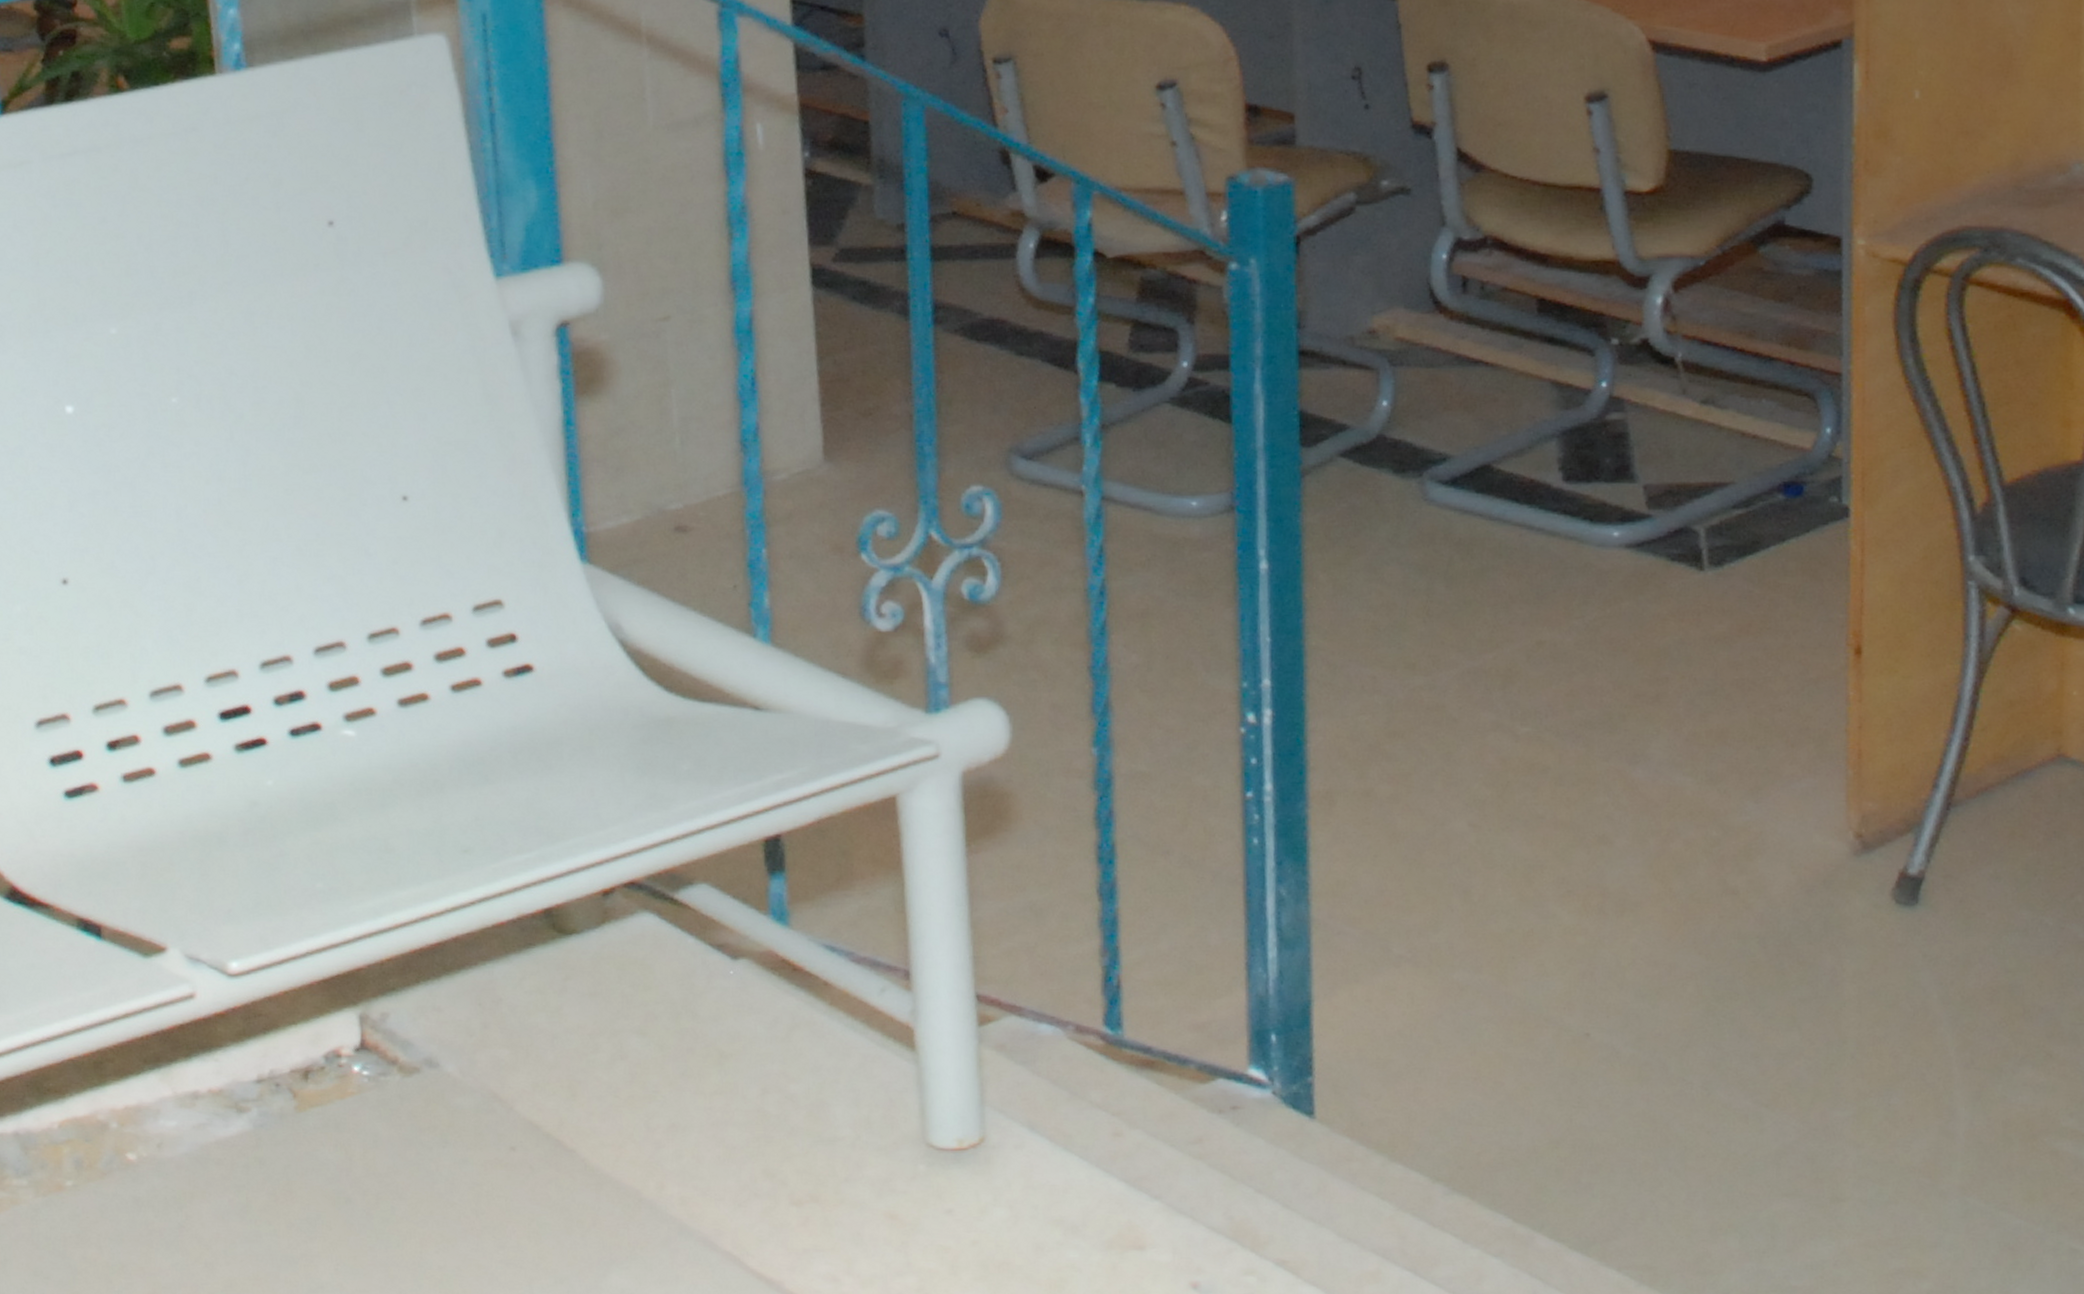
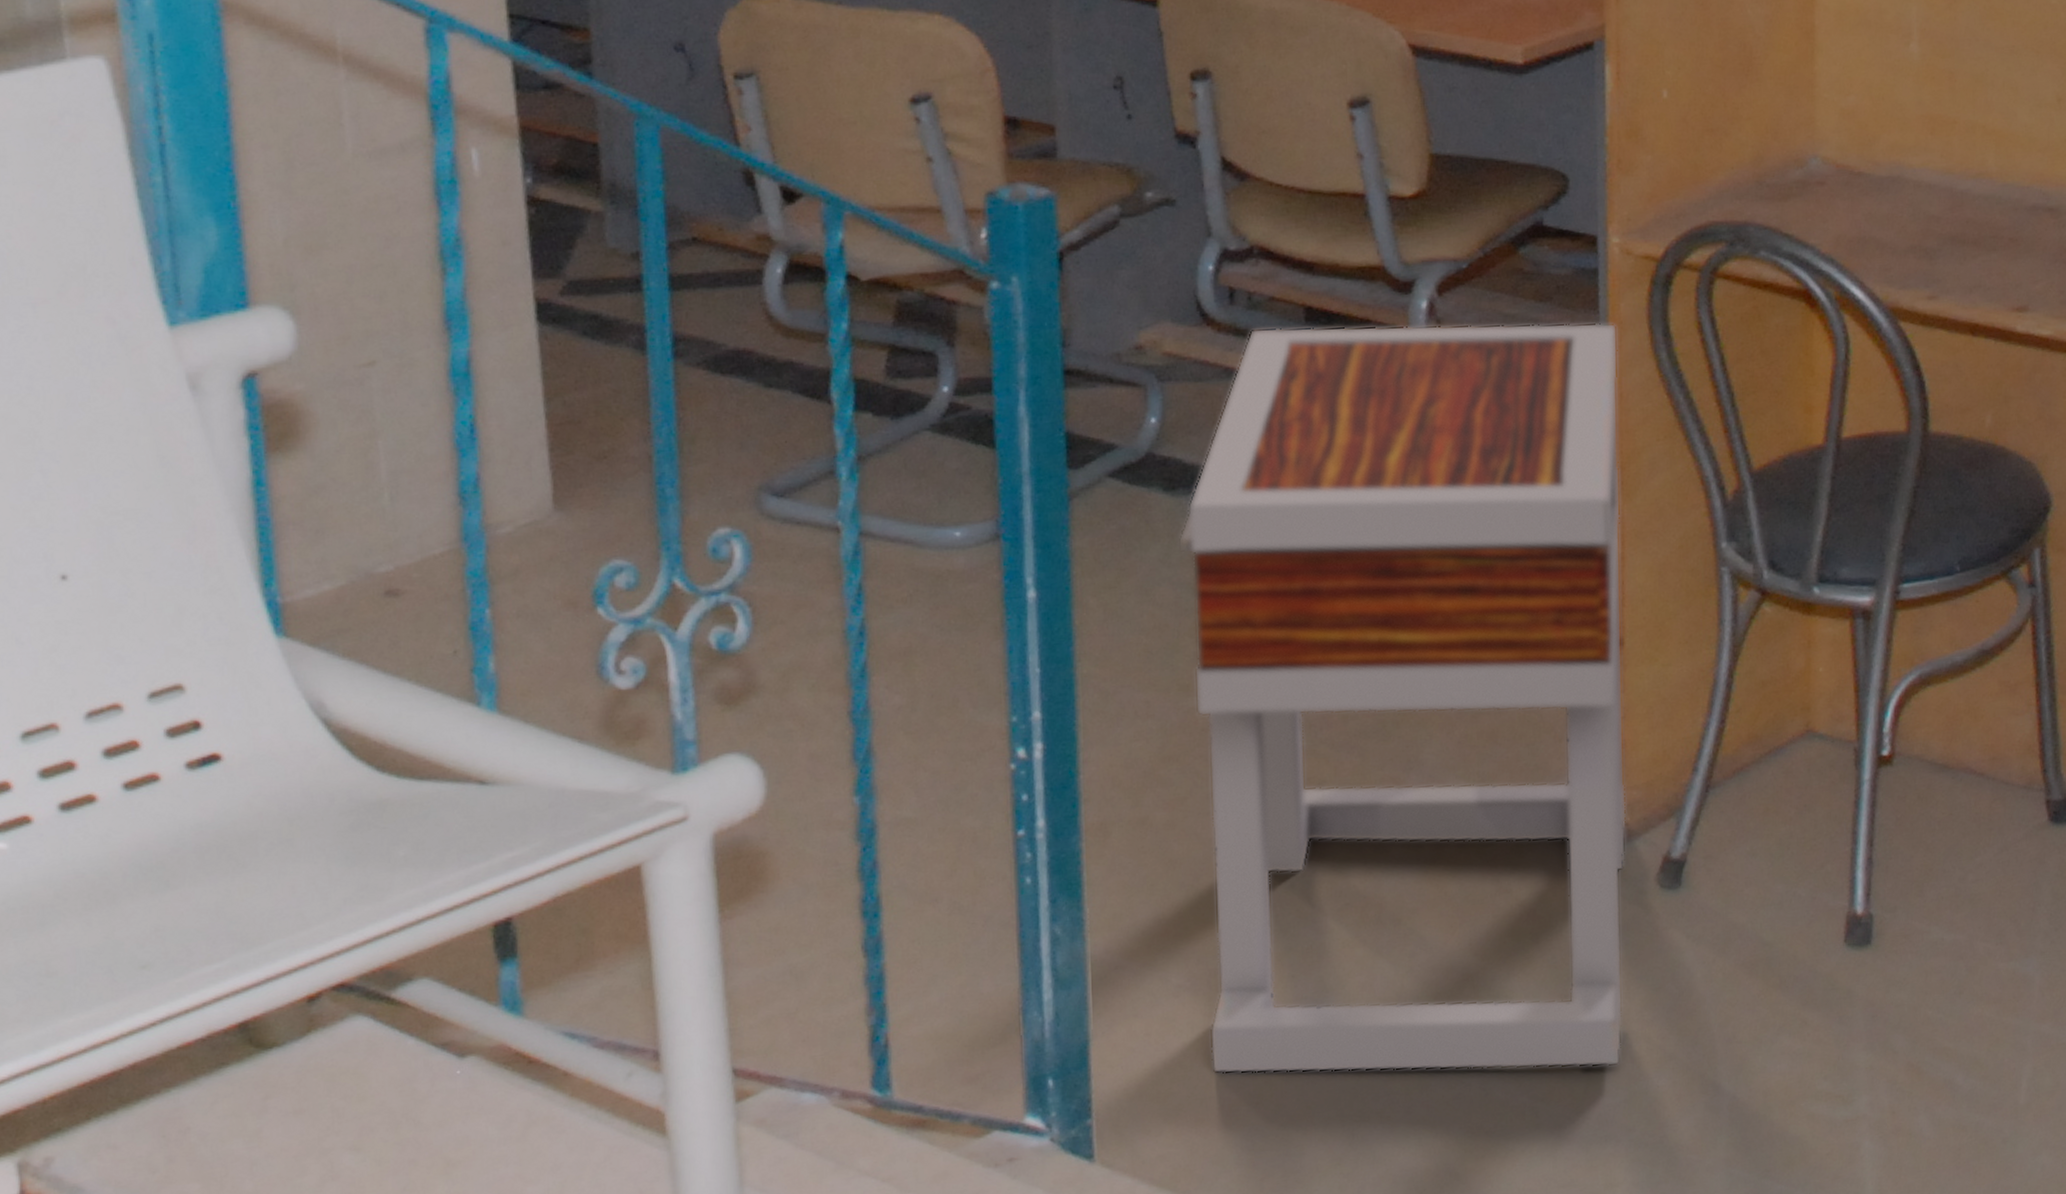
side table: none [1407,317,1862,1080] -> present [1178,322,1627,1075]

